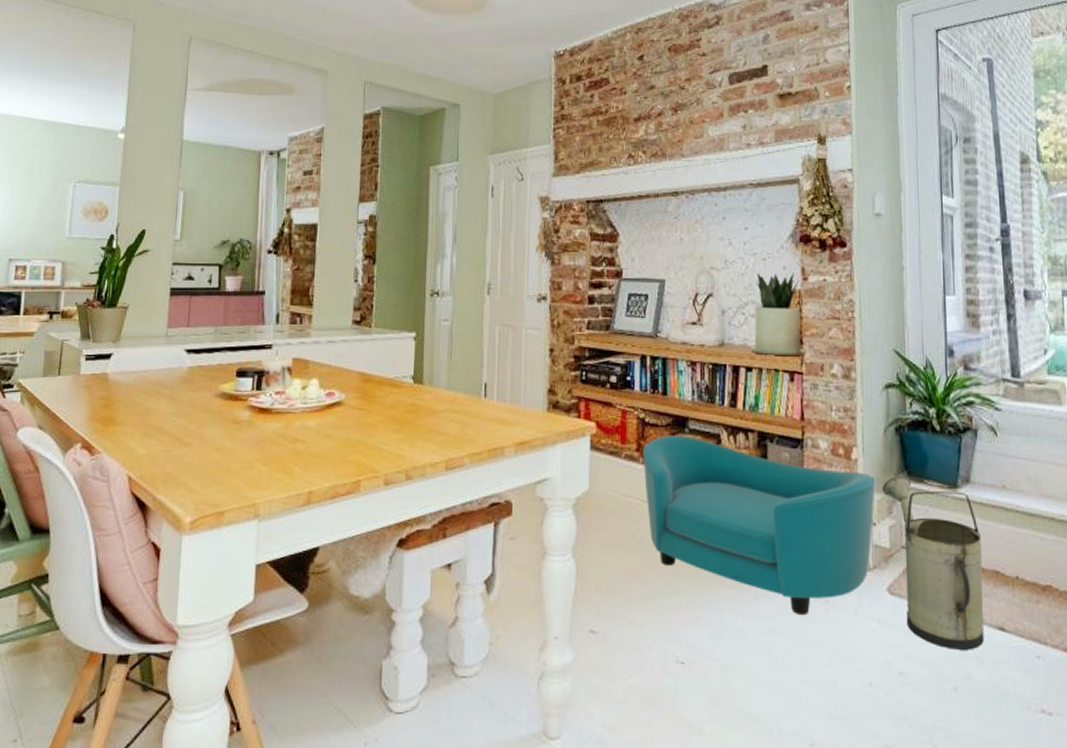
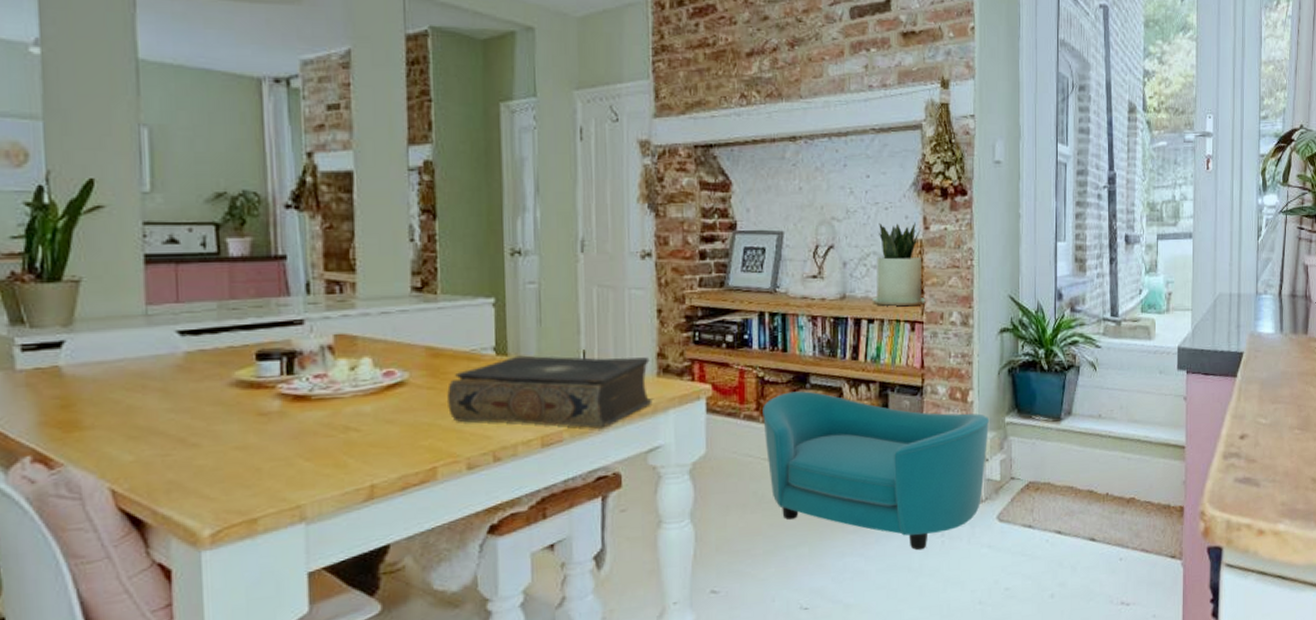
book: none [372,384,542,457] -> present [446,355,653,429]
watering can: present [882,476,984,650] -> none [995,414,1080,563]

